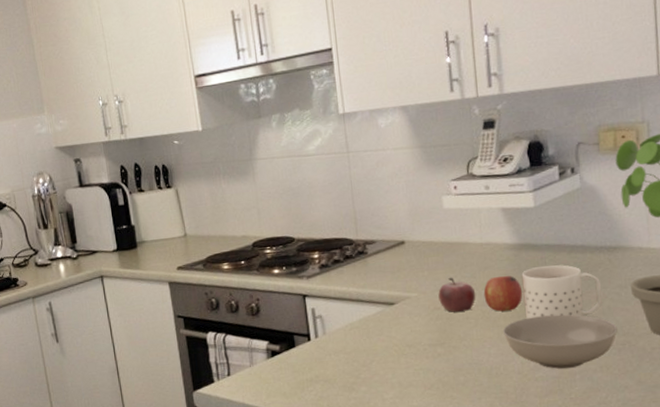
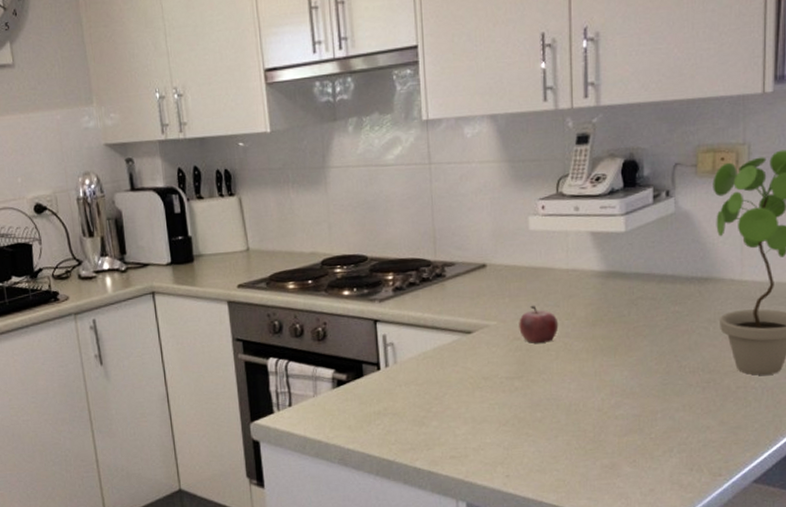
fruit: present [483,275,523,312] -> none [566,304,608,344]
bowl: present [502,314,618,369] -> none [584,348,703,407]
mug: present [521,265,602,319] -> none [607,295,690,352]

